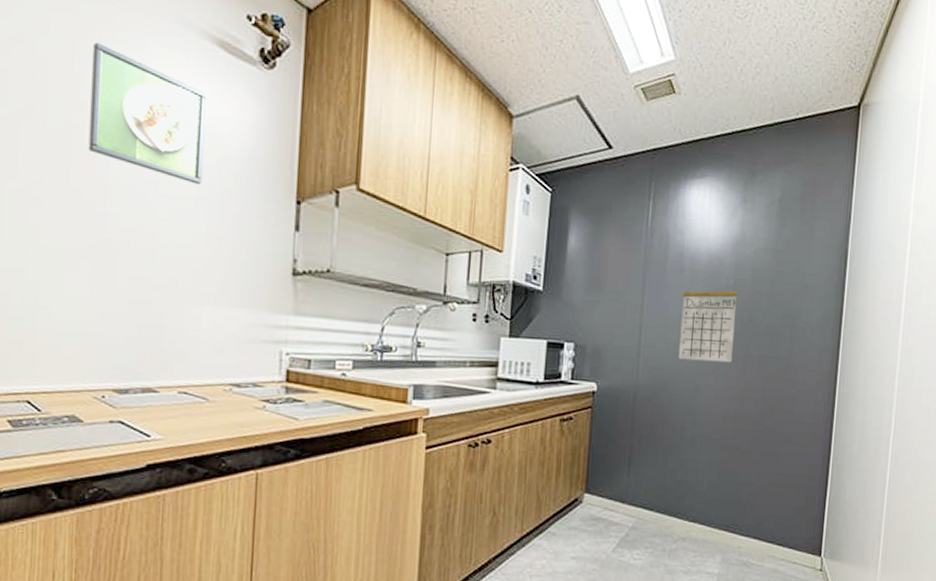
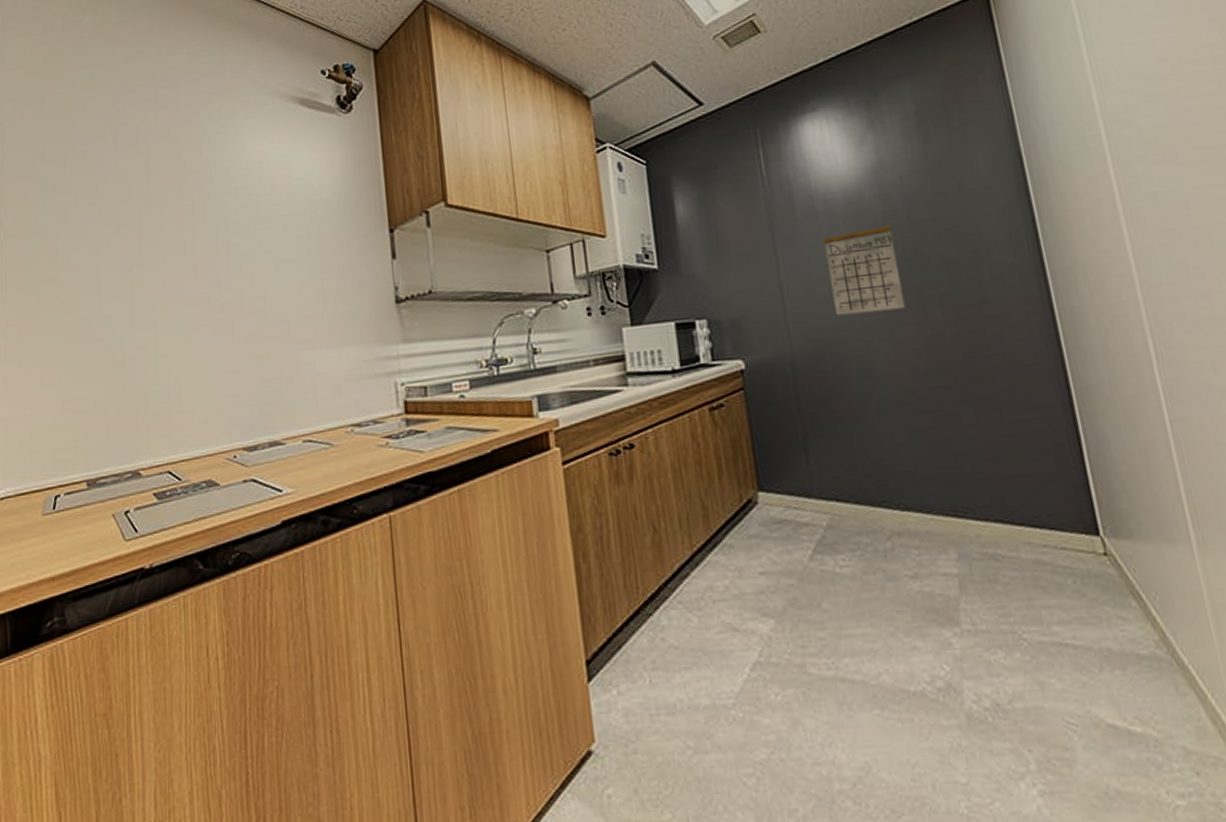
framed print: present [88,42,207,184] -> none [195,127,301,234]

